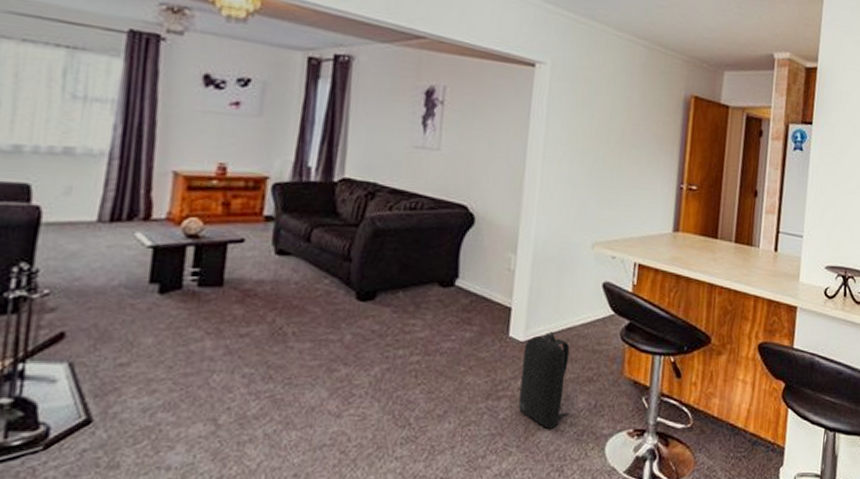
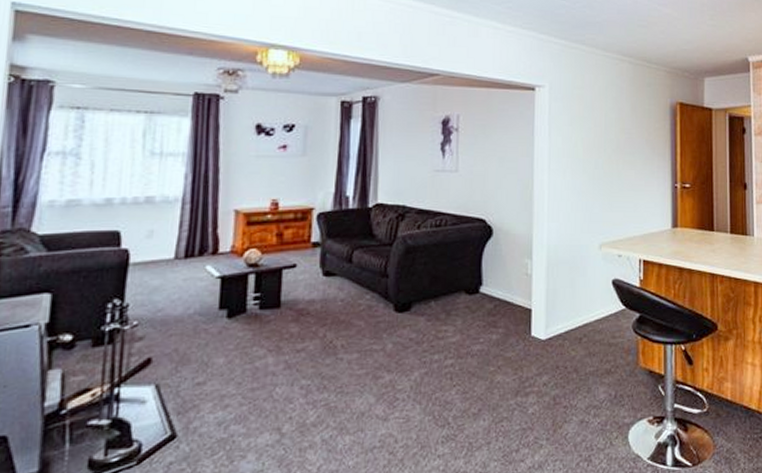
backpack: present [518,331,570,429] -> none [545,328,591,421]

